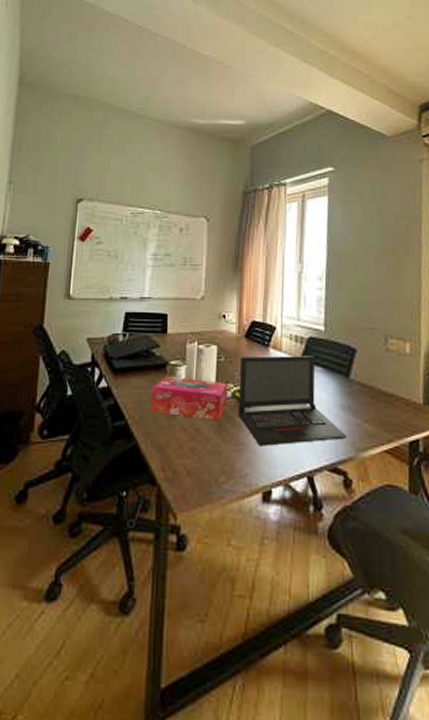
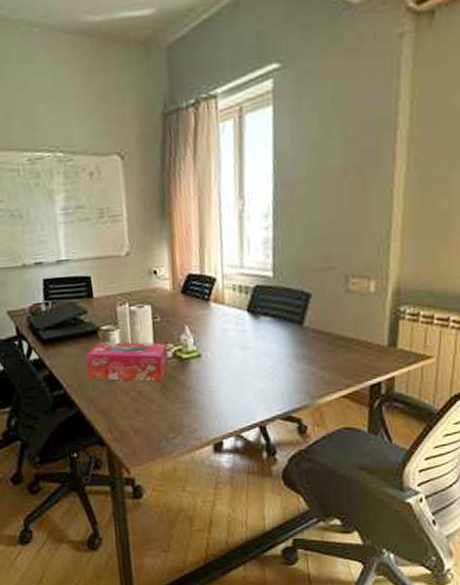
laptop: present [238,356,346,446] -> none [178,306,300,402]

